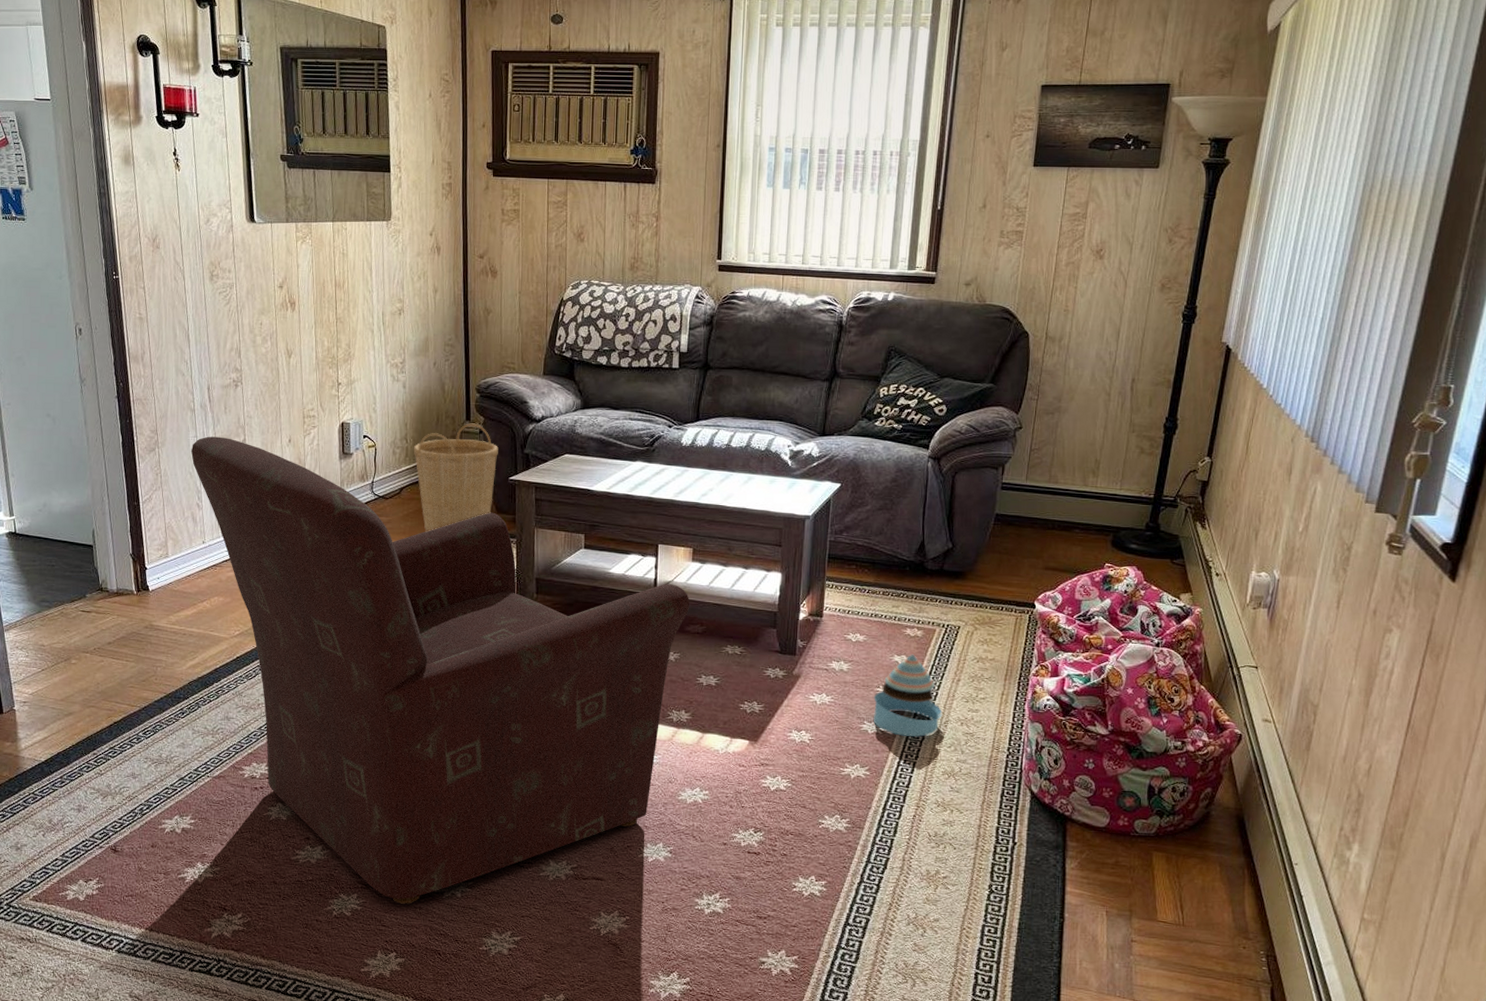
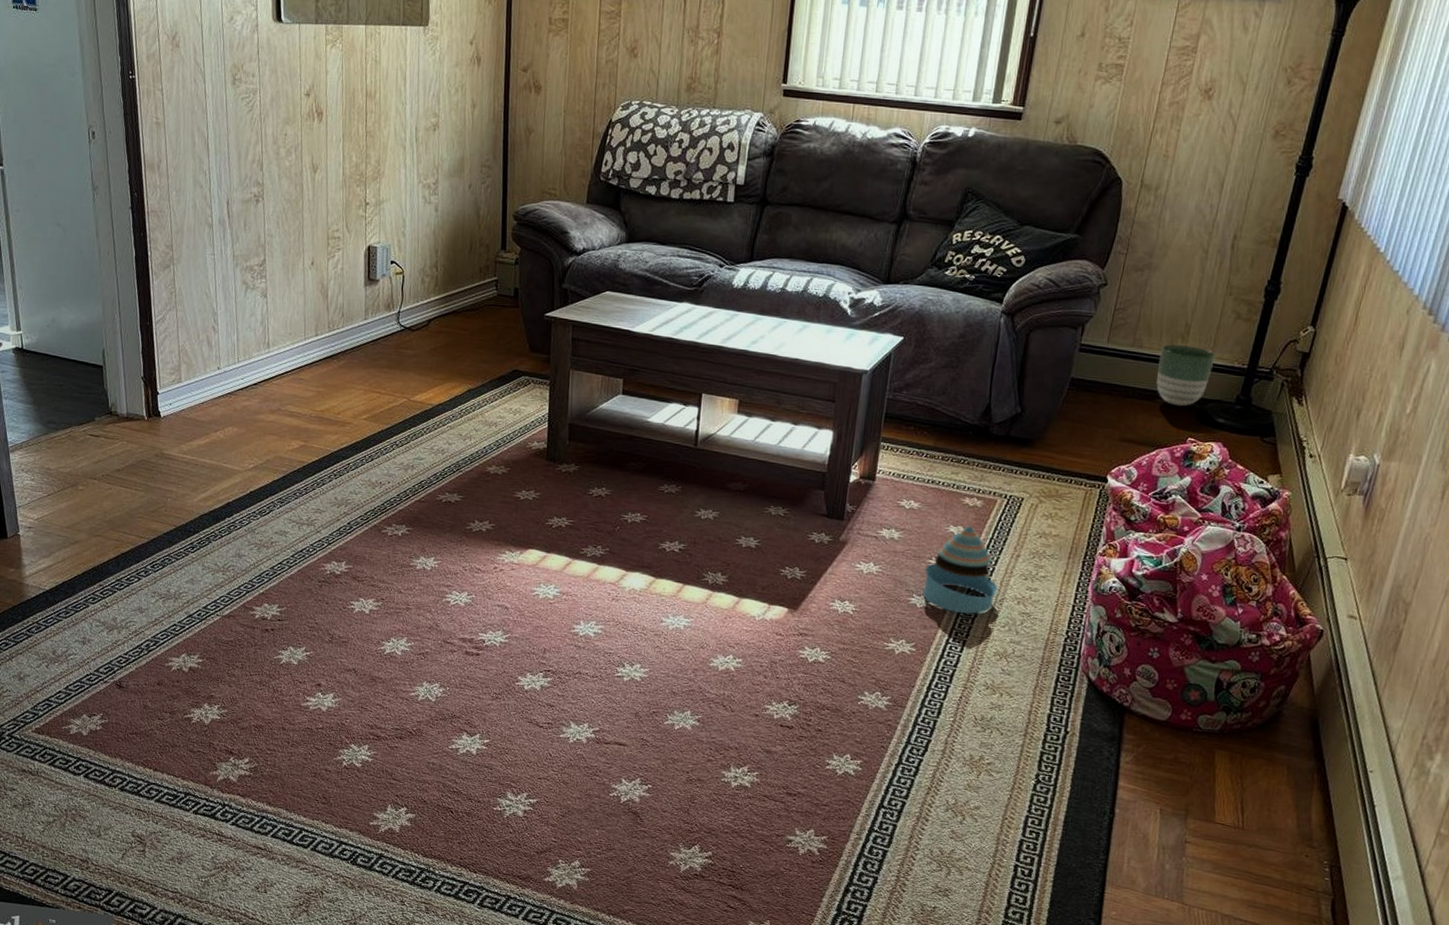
armchair: present [190,436,690,904] -> none [207,254,733,759]
basket: present [413,423,498,532] -> none [443,252,535,369]
planter: none [1072,479,1124,535] -> present [1155,344,1215,407]

